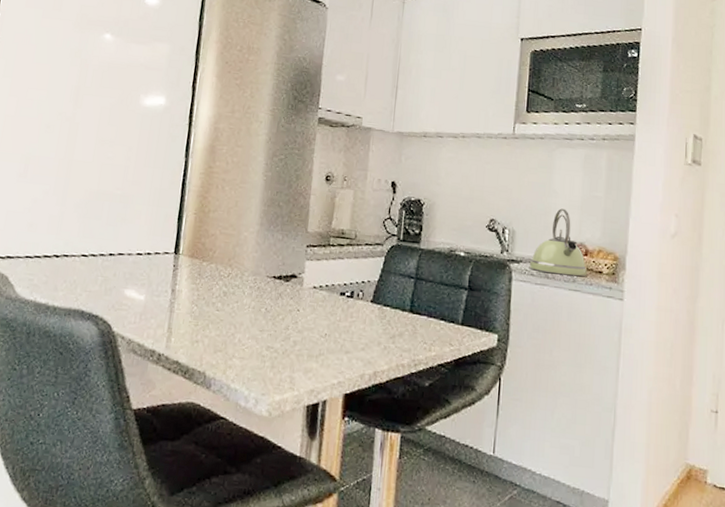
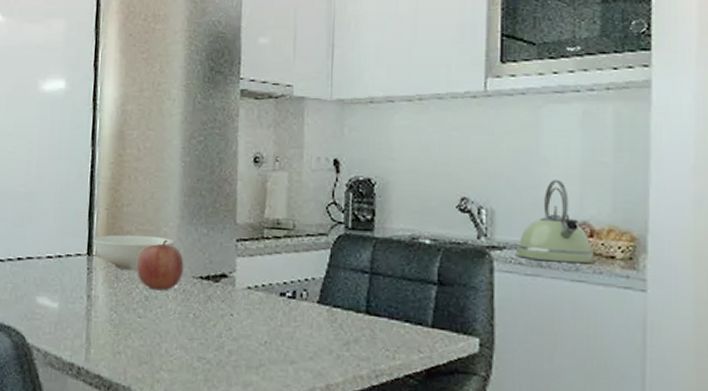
bowl: none [180,236,254,269] -> present [92,234,176,271]
fruit: none [218,242,260,287] -> present [136,239,184,291]

